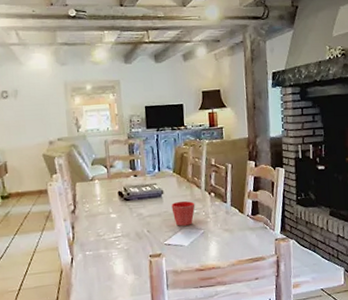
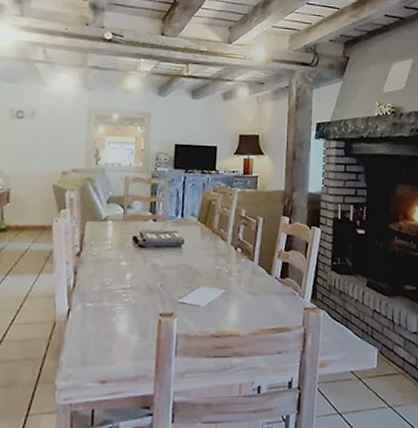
flower pot: present [171,200,195,226] -> none [191,254,218,283]

